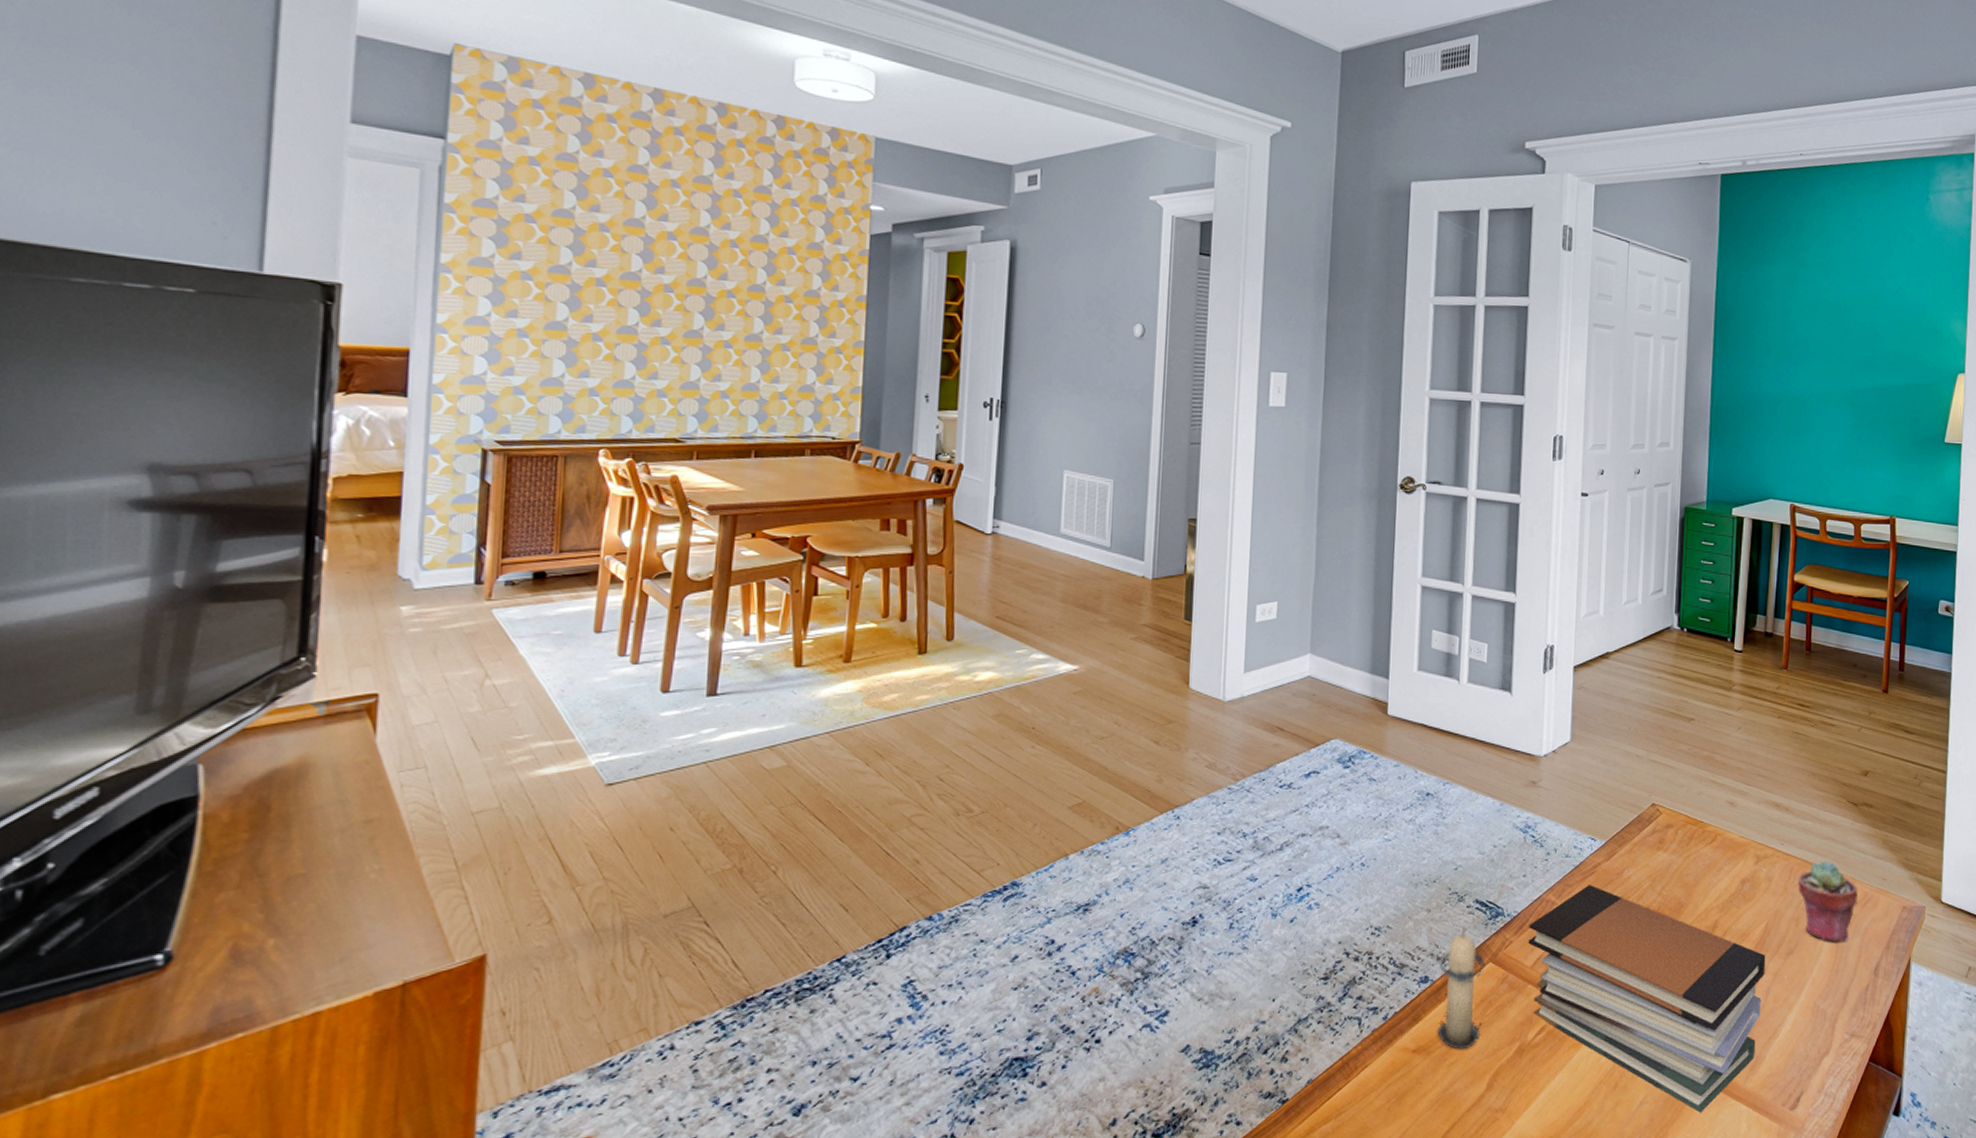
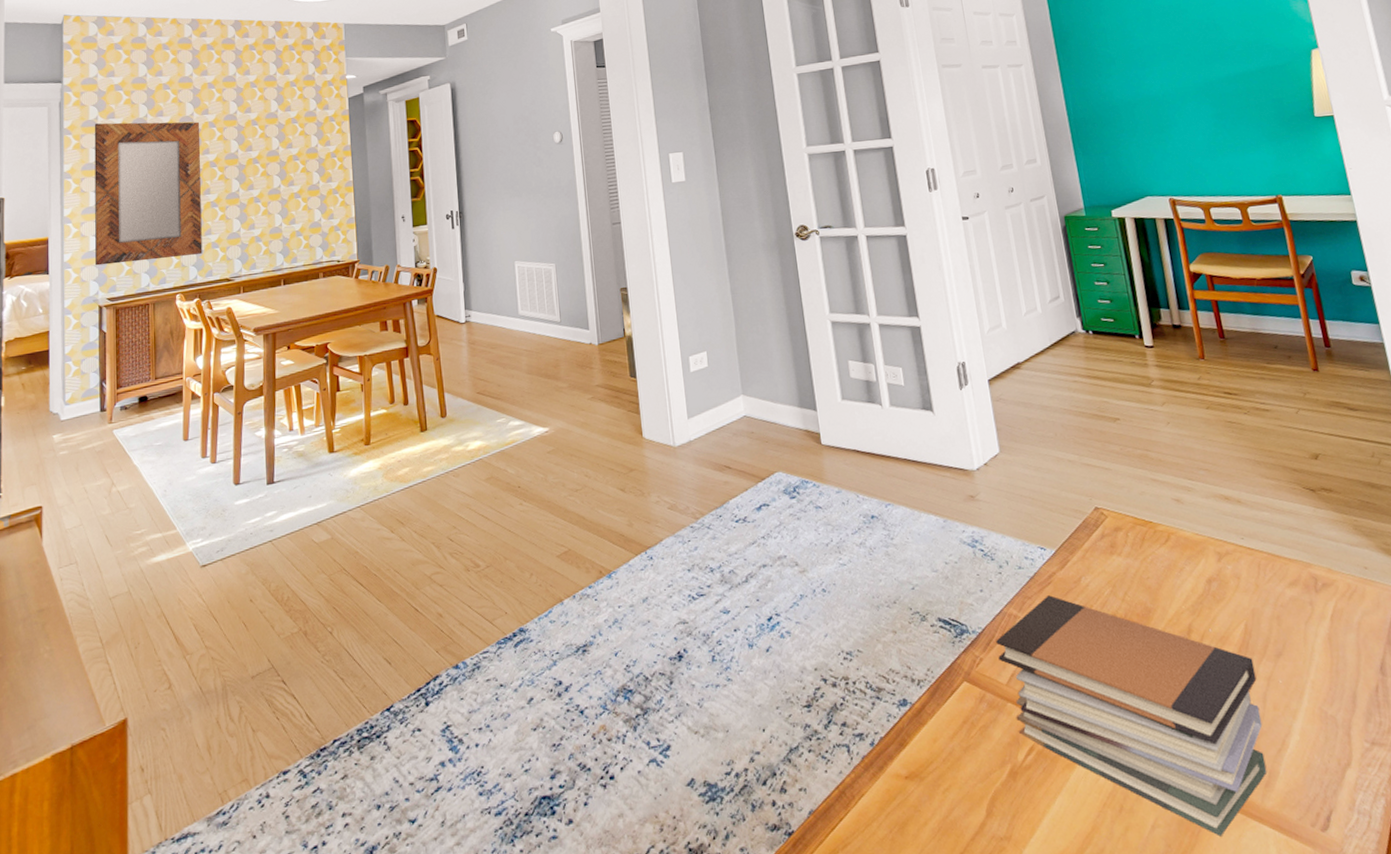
home mirror: none [479,205,654,402] -> present [94,121,202,266]
candle: present [1437,927,1486,1050] -> none [913,647,970,774]
potted succulent: present [1797,860,1858,942] -> none [1268,552,1342,641]

